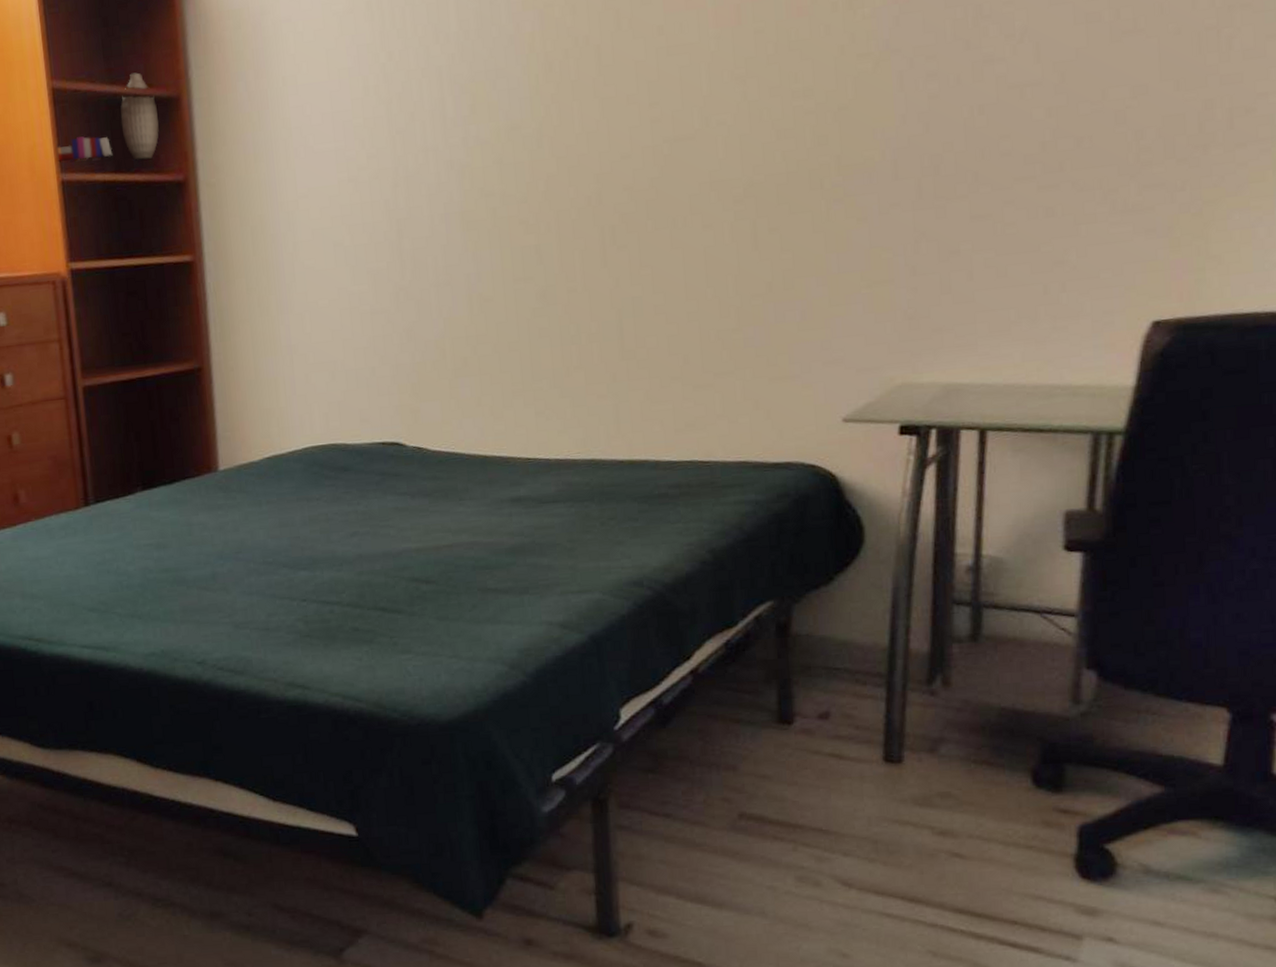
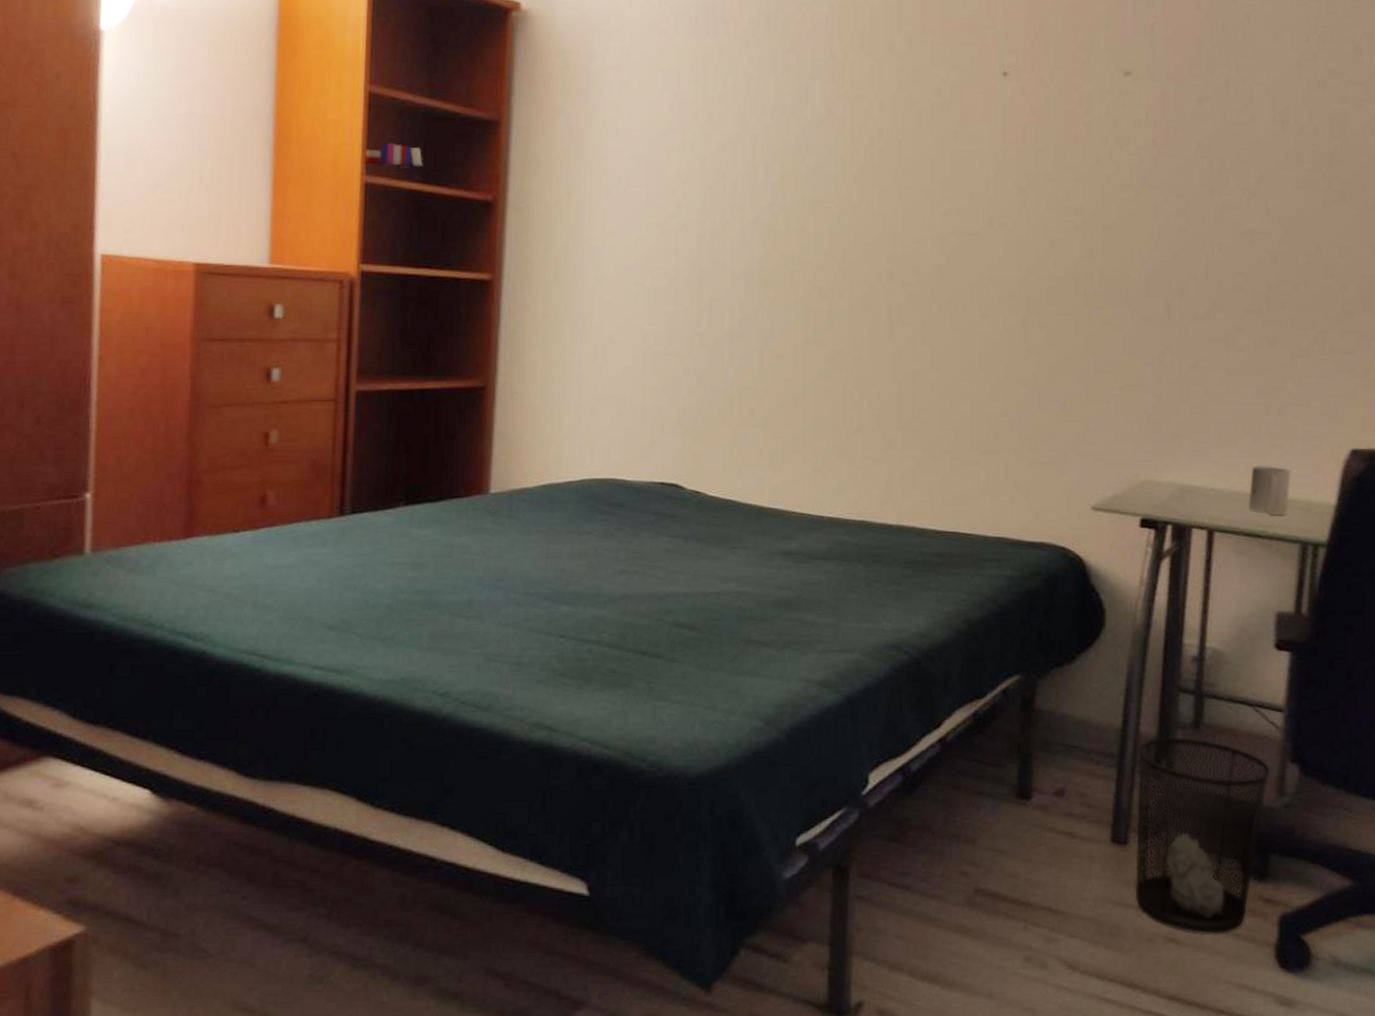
vase: present [120,72,160,161] -> none [435,91,476,176]
waste bin: none [908,651,1064,846] -> present [1135,738,1271,933]
mug: none [1025,351,1079,407] -> present [1247,465,1292,516]

